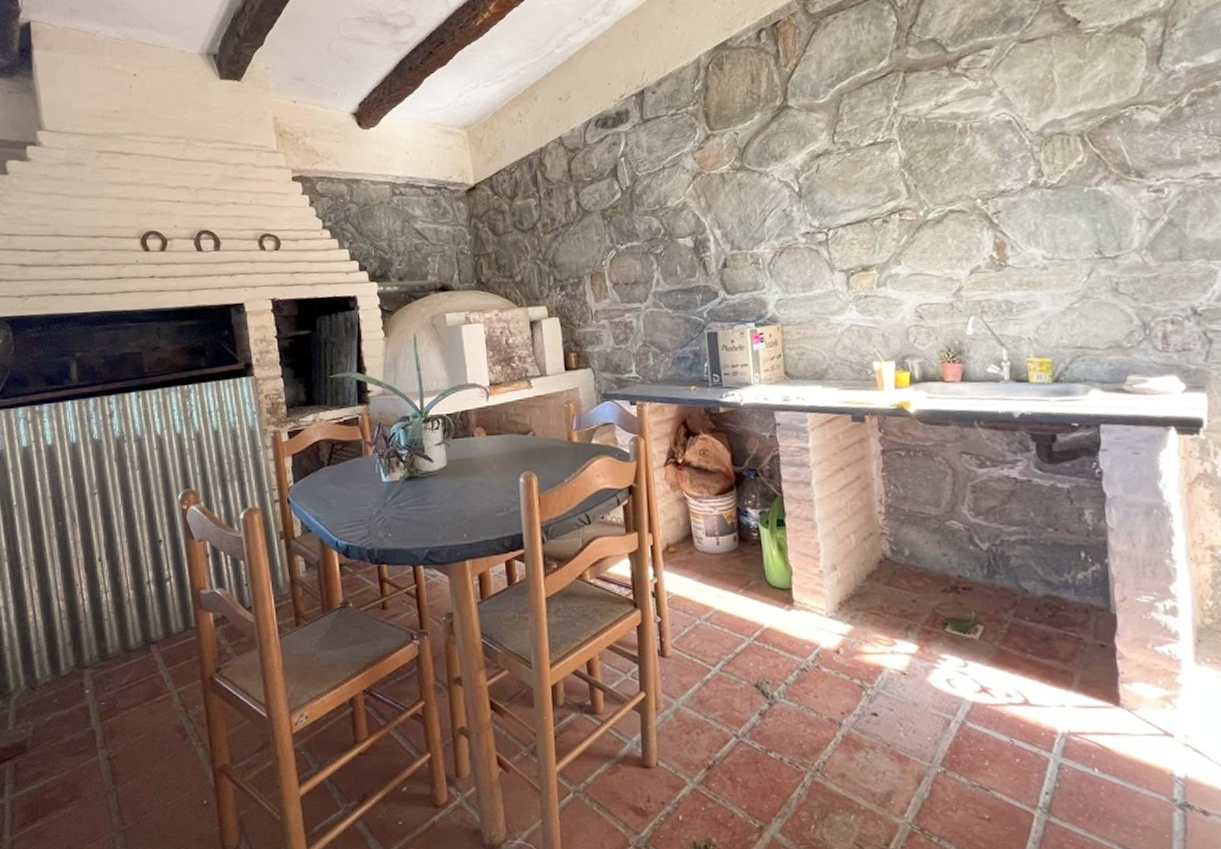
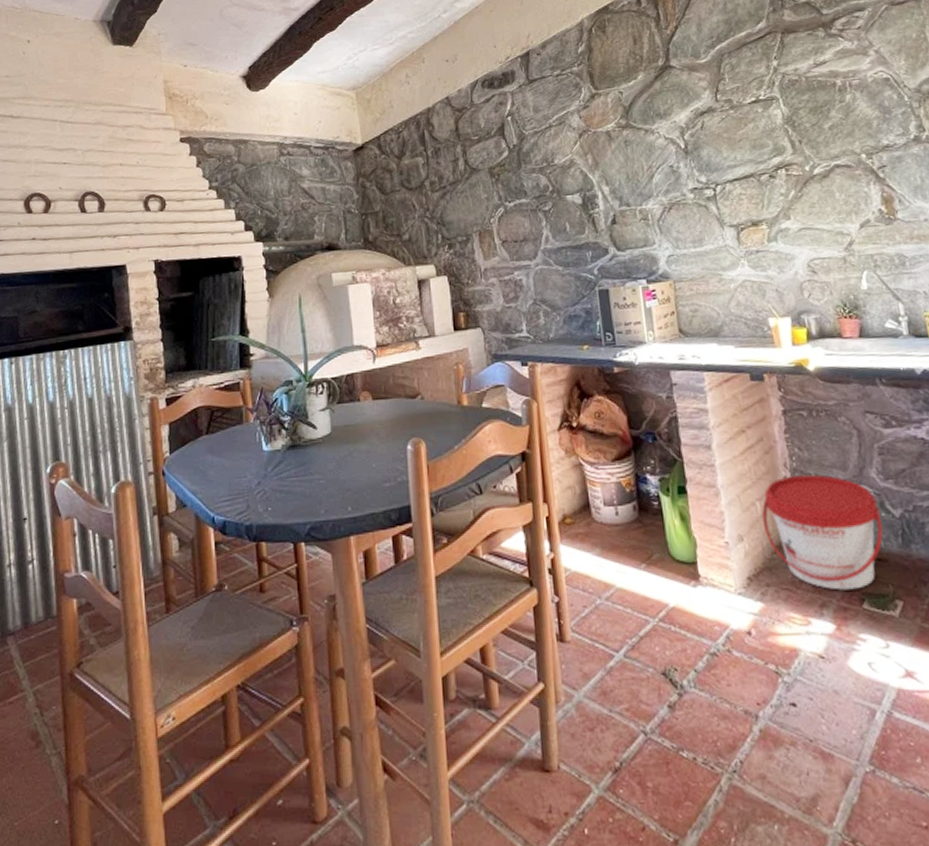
bucket: none [856,510,970,615] -> present [762,474,884,591]

